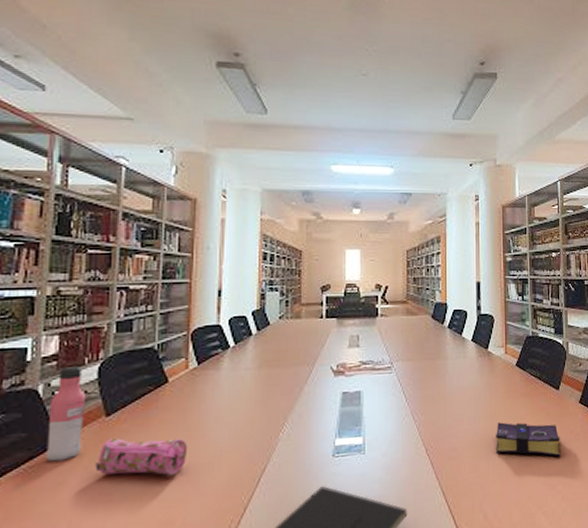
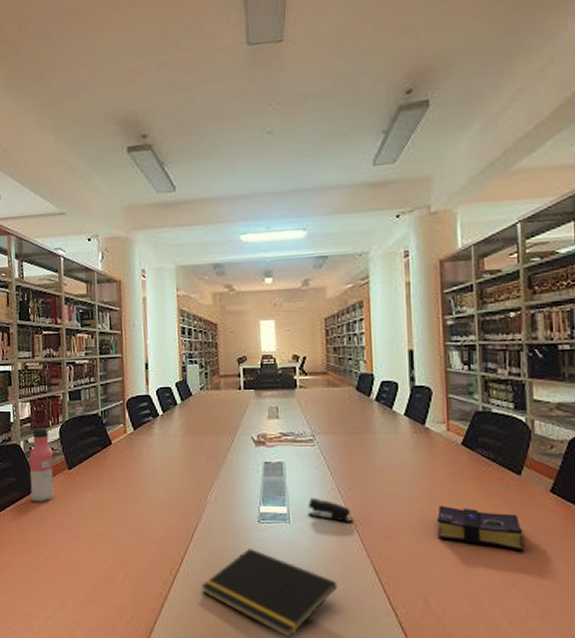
pencil case: present [95,437,188,476] -> none [64,487,132,523]
stapler: none [383,425,424,447] -> present [308,497,353,522]

